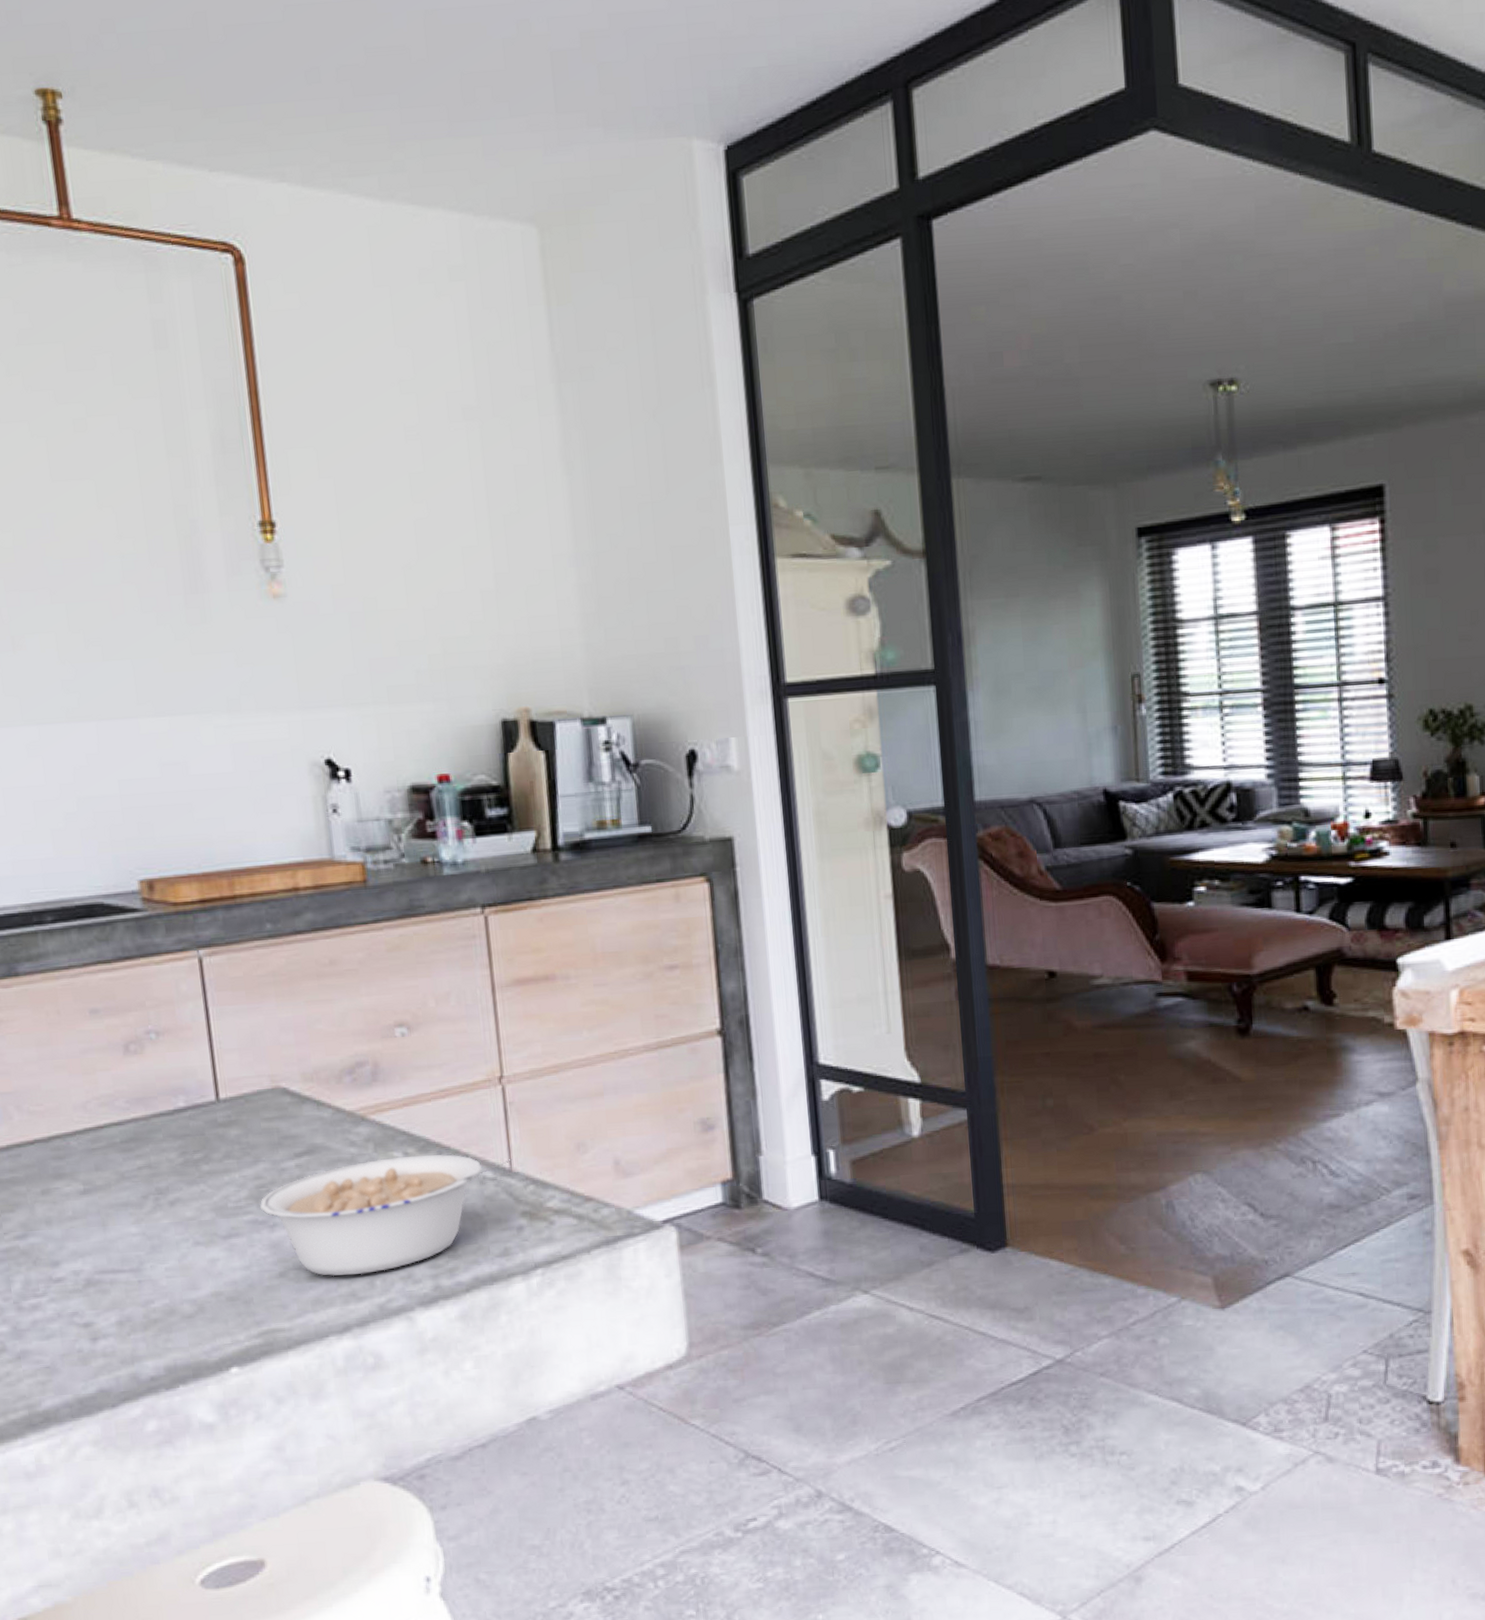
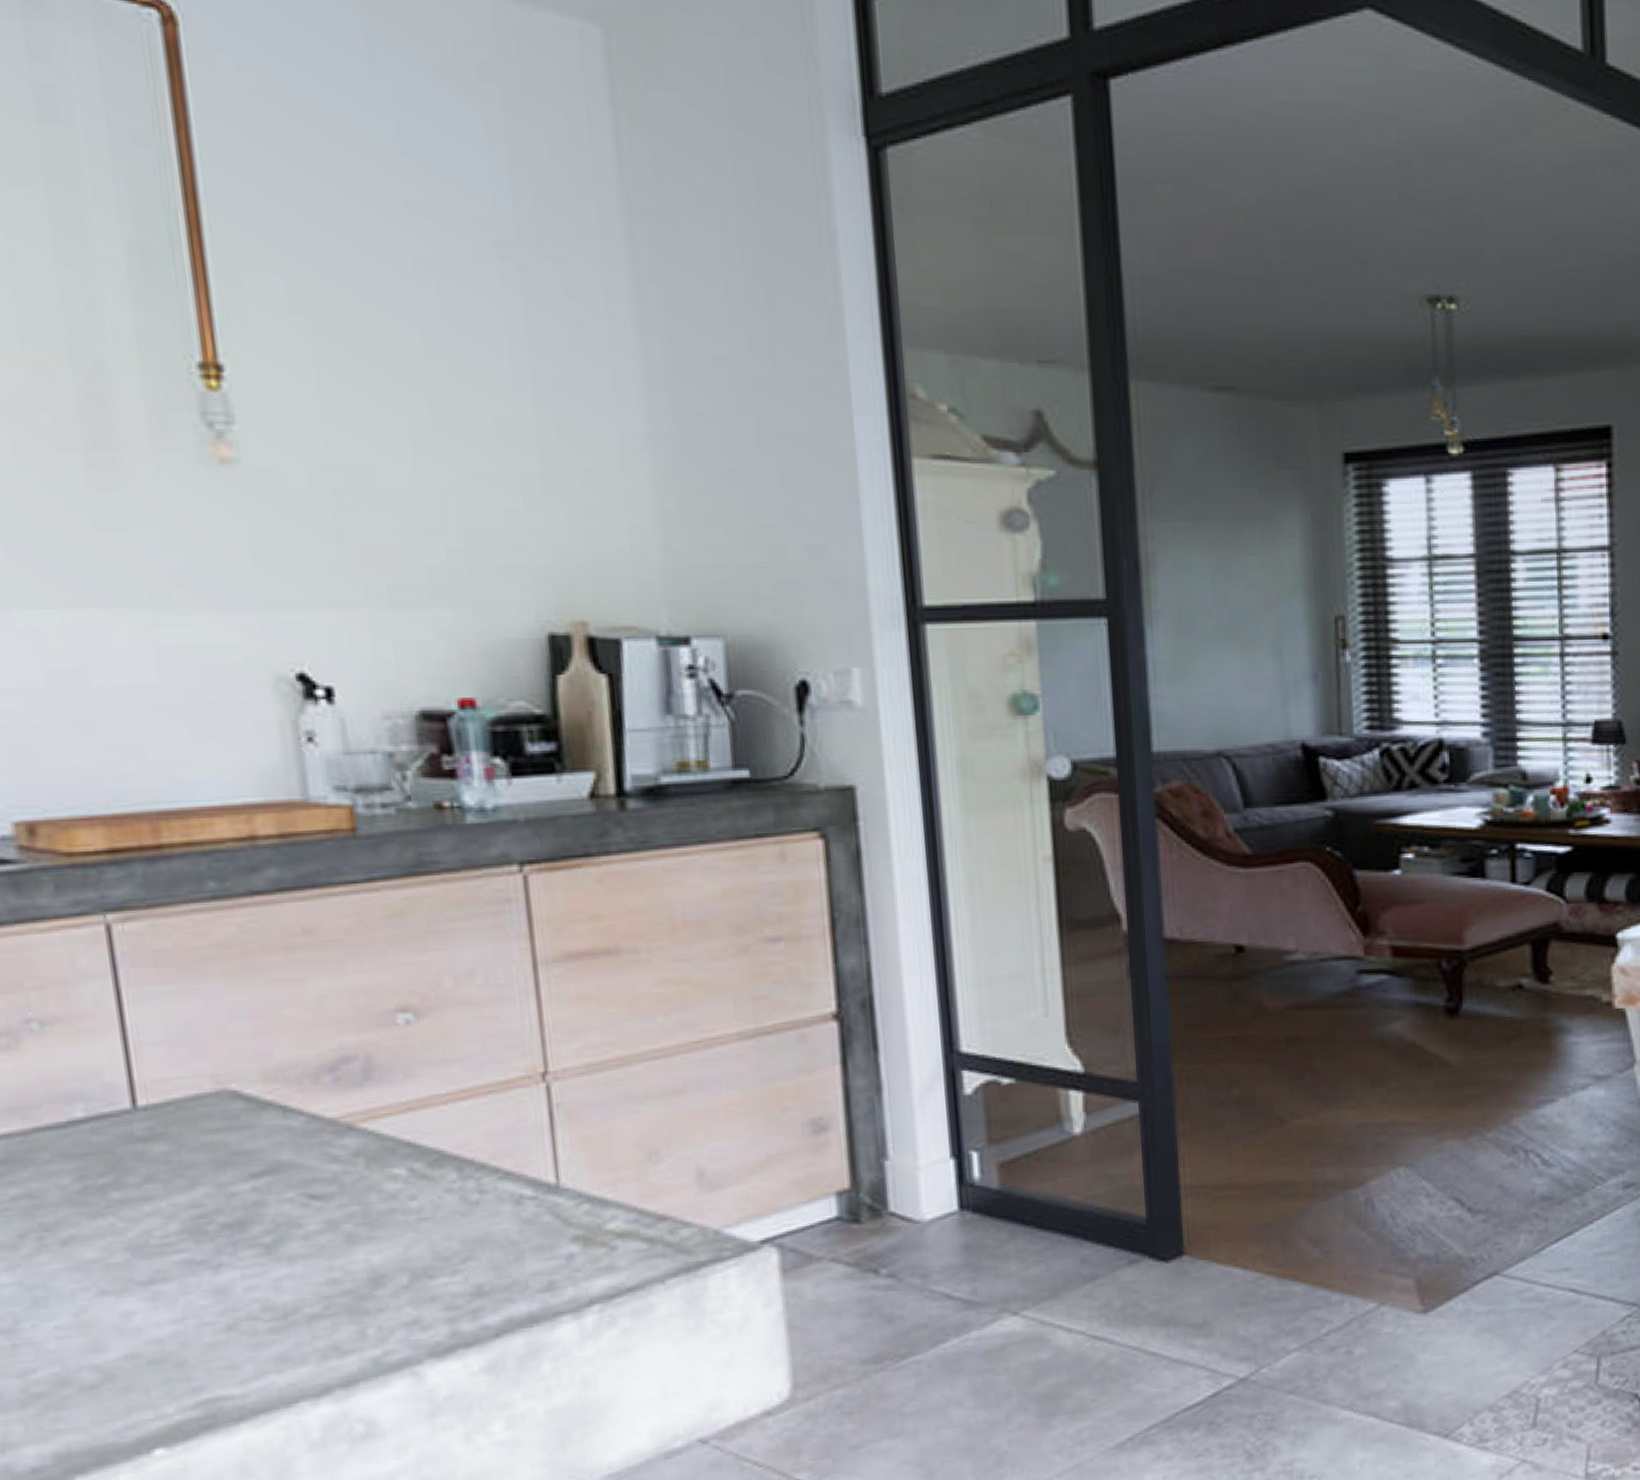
legume: present [259,1154,512,1277] -> none [197,1169,560,1327]

